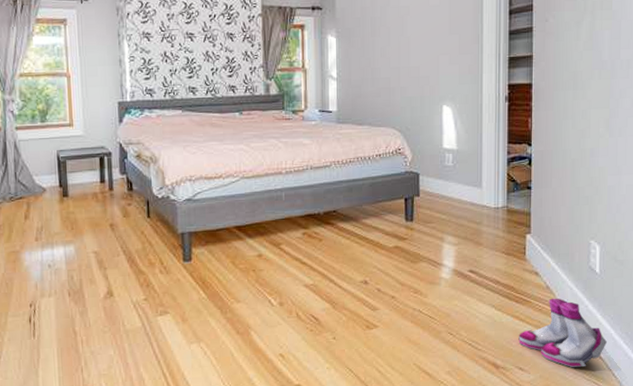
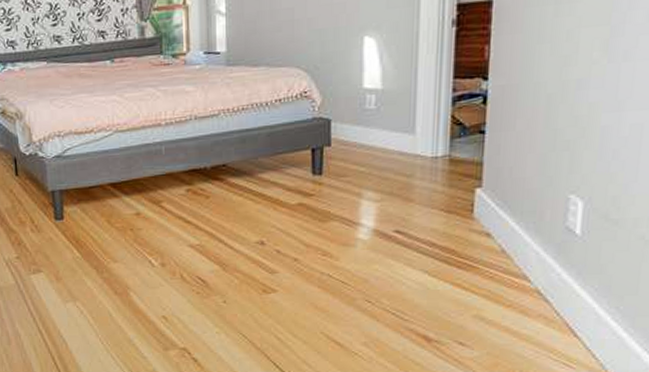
boots: present [518,298,607,367] -> none [459,264,586,345]

